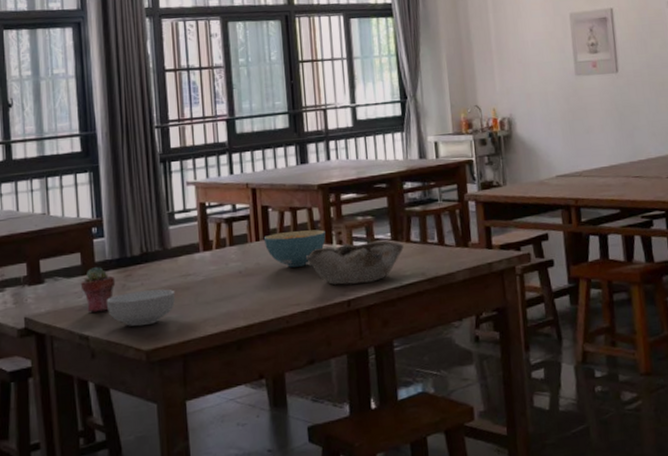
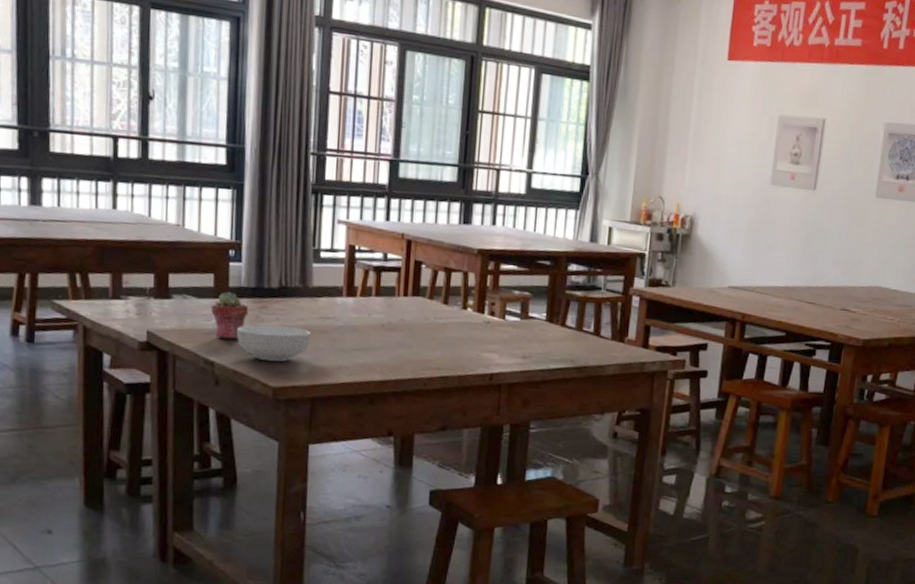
cereal bowl: present [263,229,326,268] -> none [412,291,478,331]
bowl: present [306,240,404,285] -> none [454,315,557,360]

